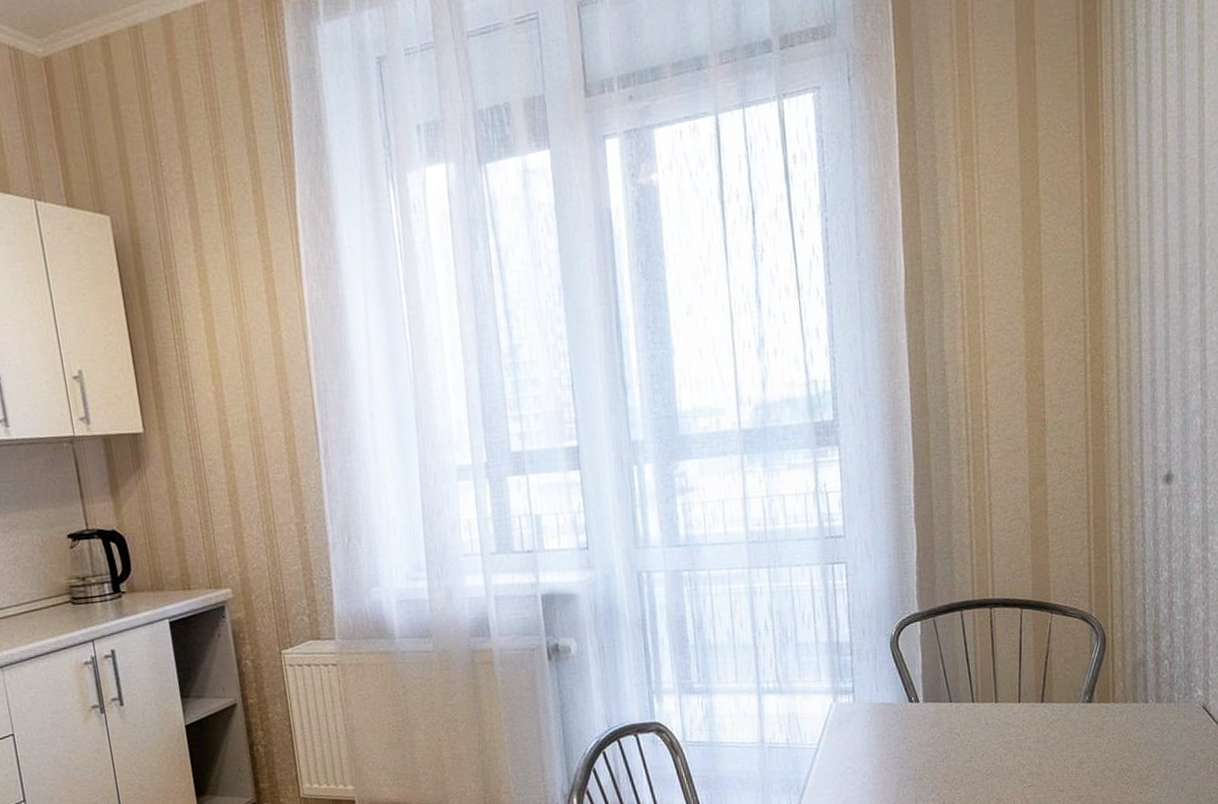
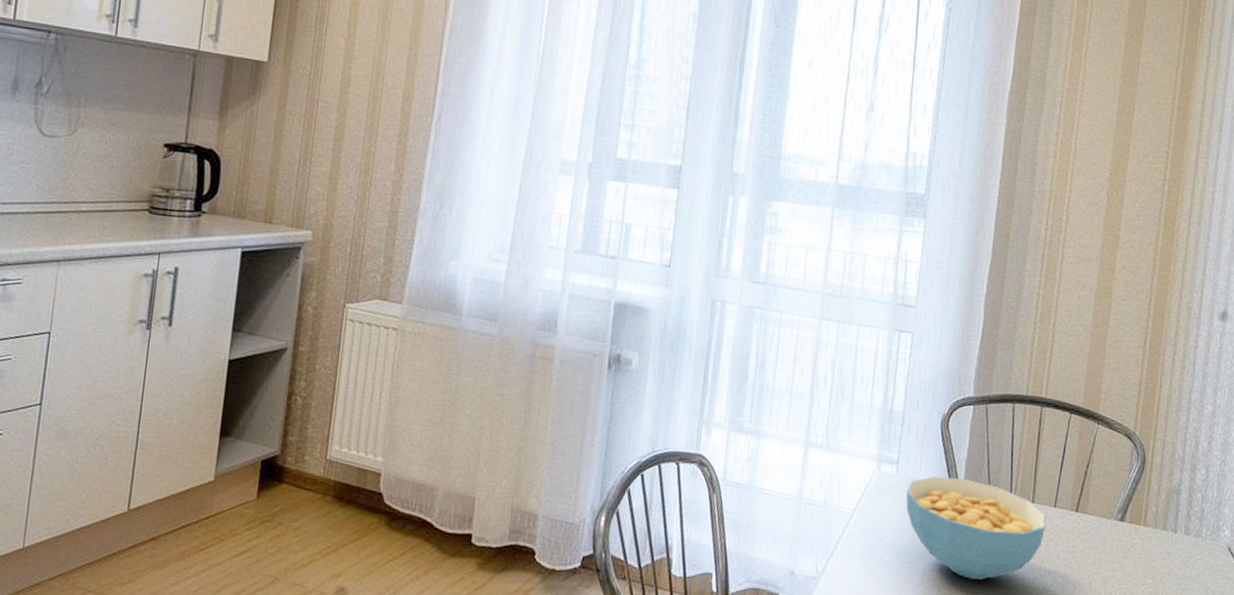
cereal bowl: none [867,693,1013,787] -> present [906,476,1047,580]

